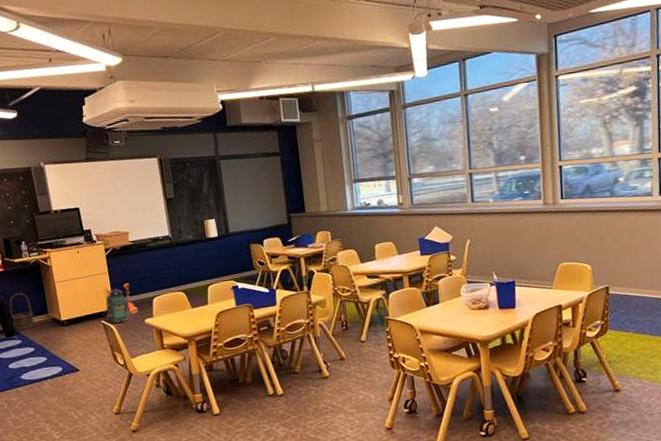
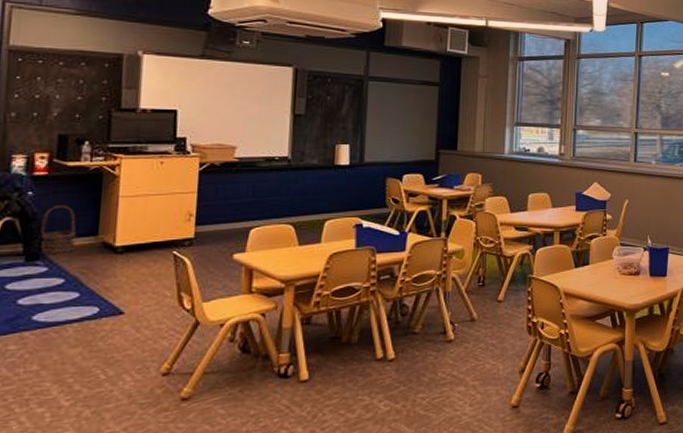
backpack: present [102,283,138,324] -> none [175,208,227,257]

